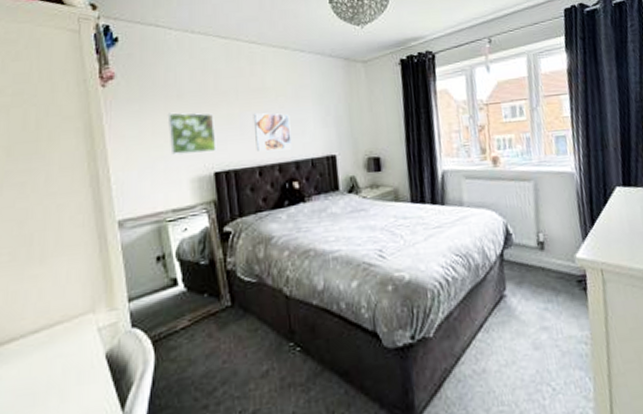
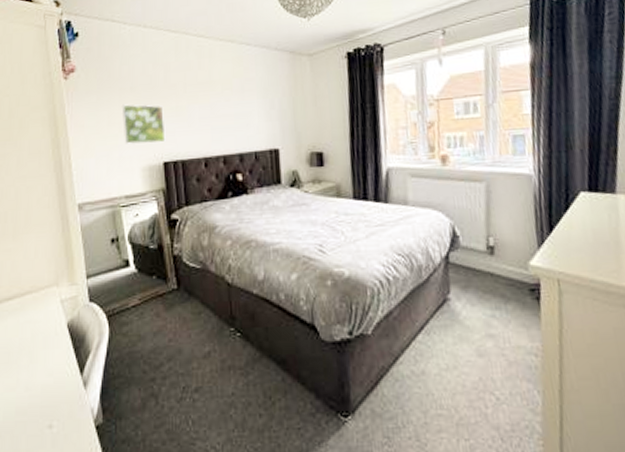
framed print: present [253,113,292,151] -> none [200,106,236,143]

